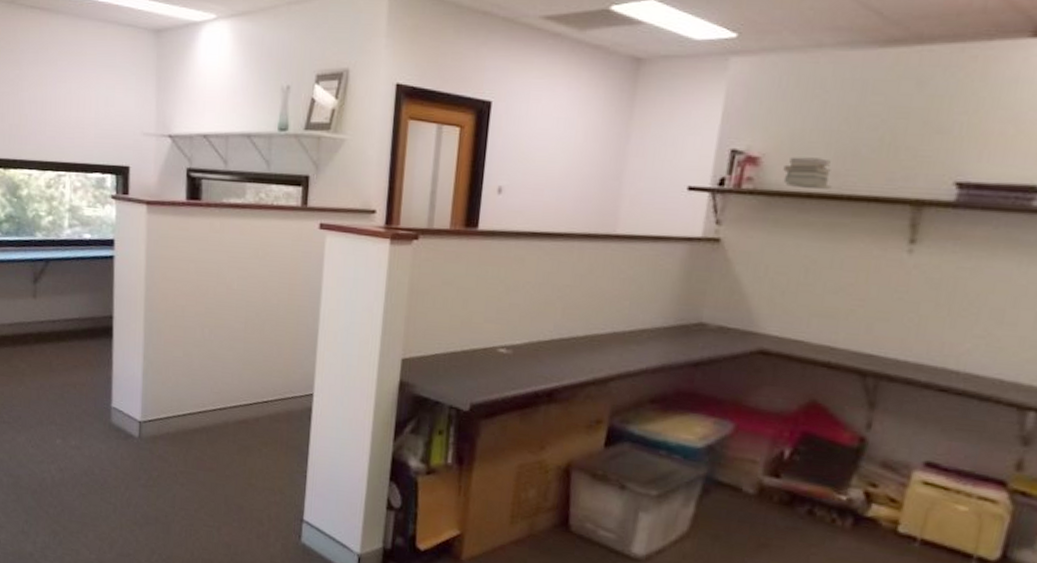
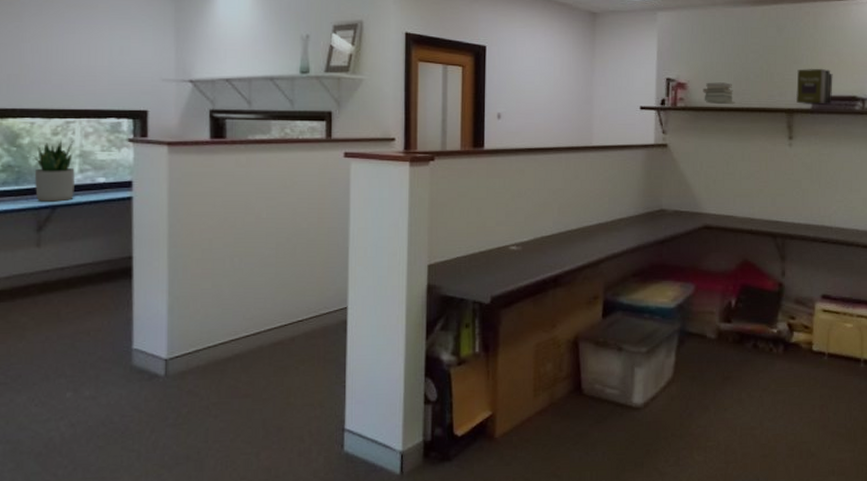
planter: none [30,193,65,256] -> present [33,140,75,202]
books: none [930,141,1002,197] -> present [795,68,833,105]

